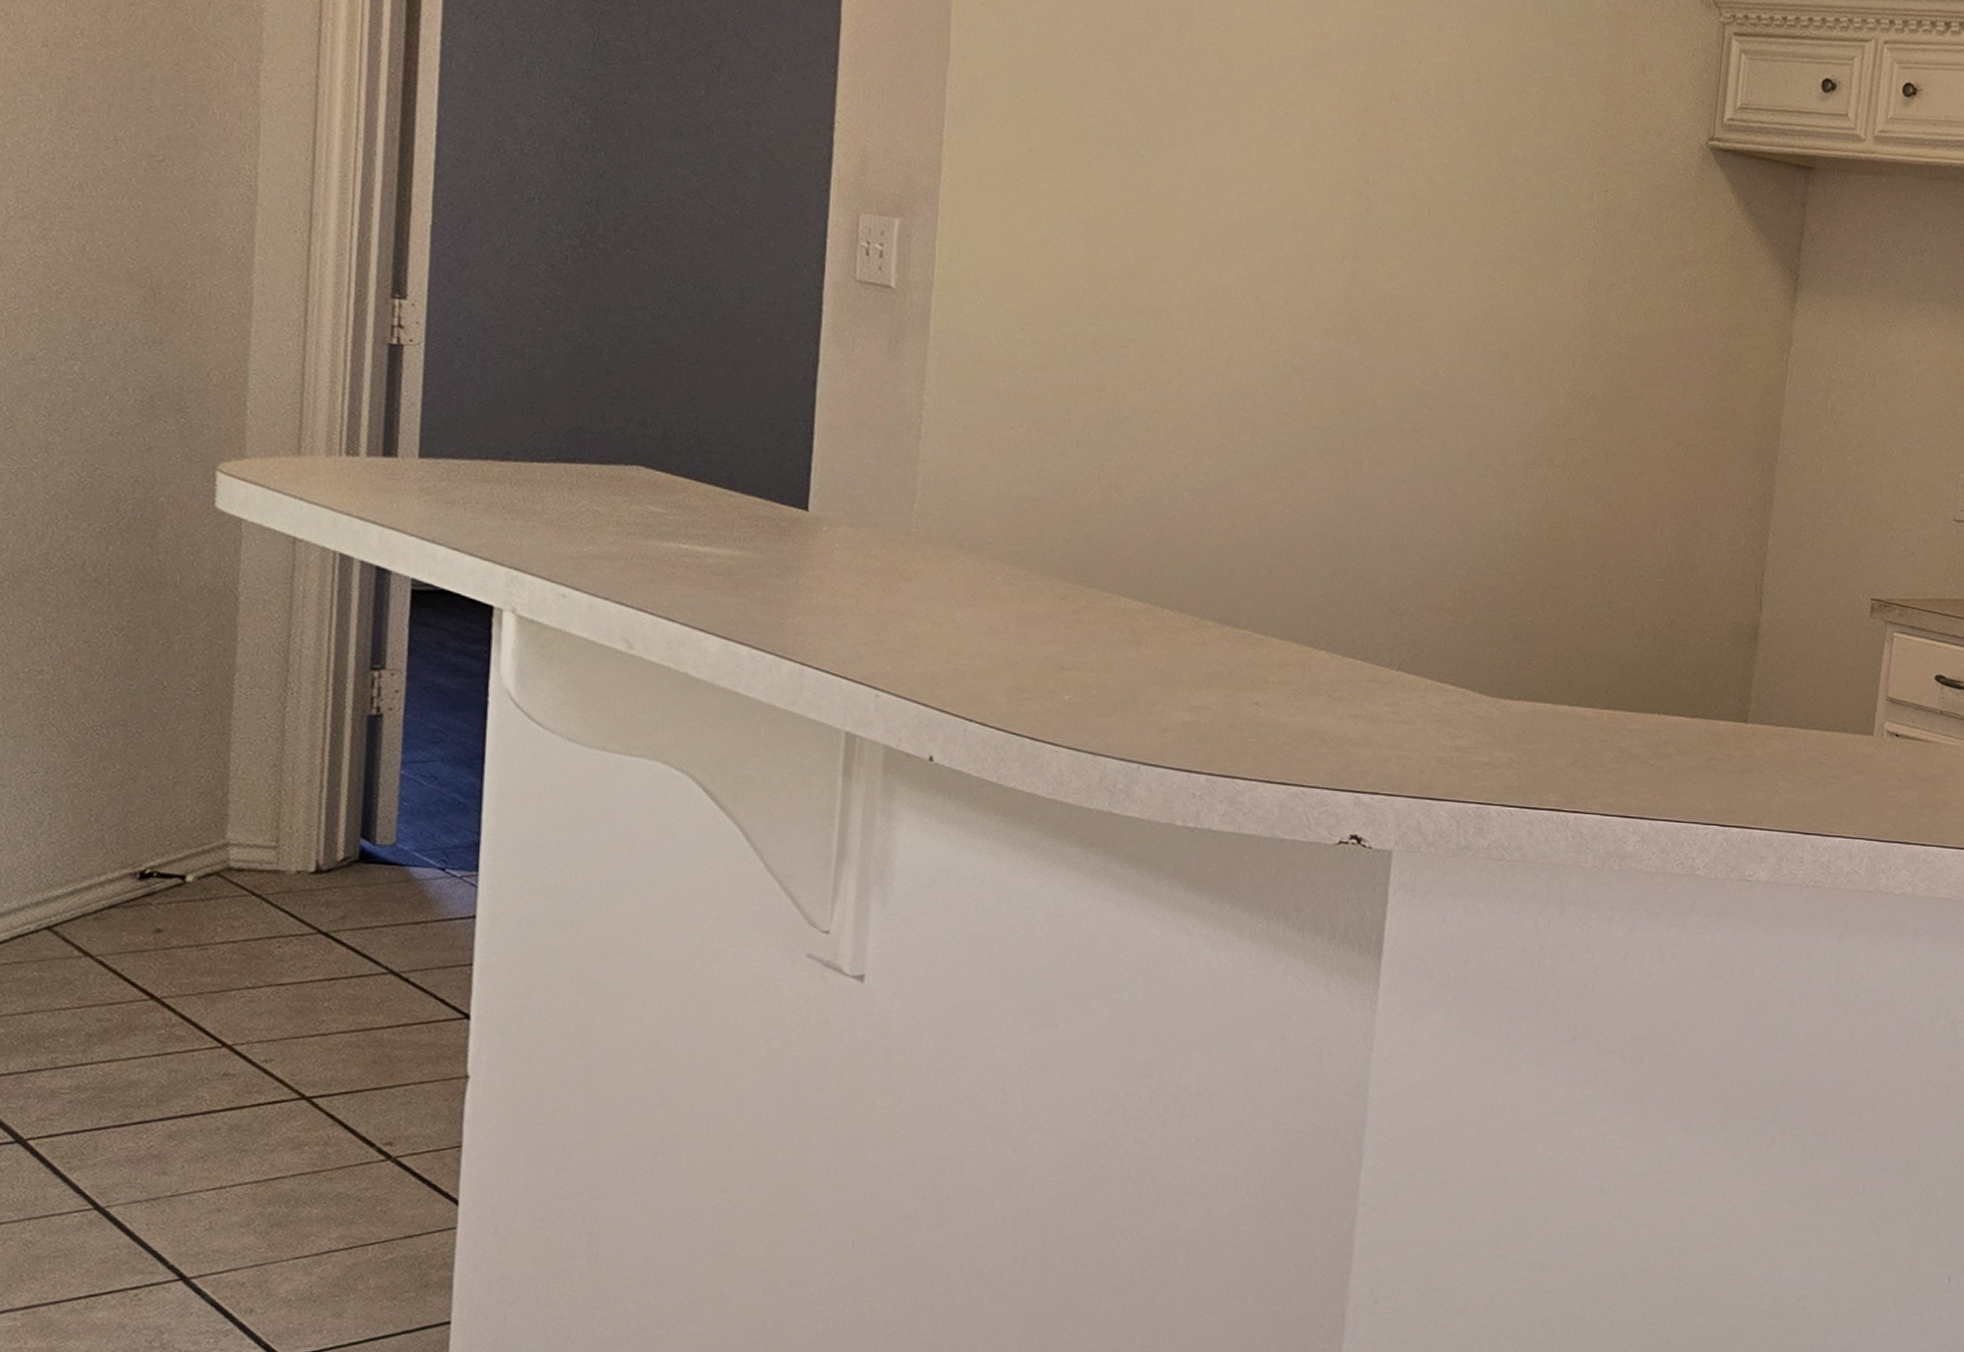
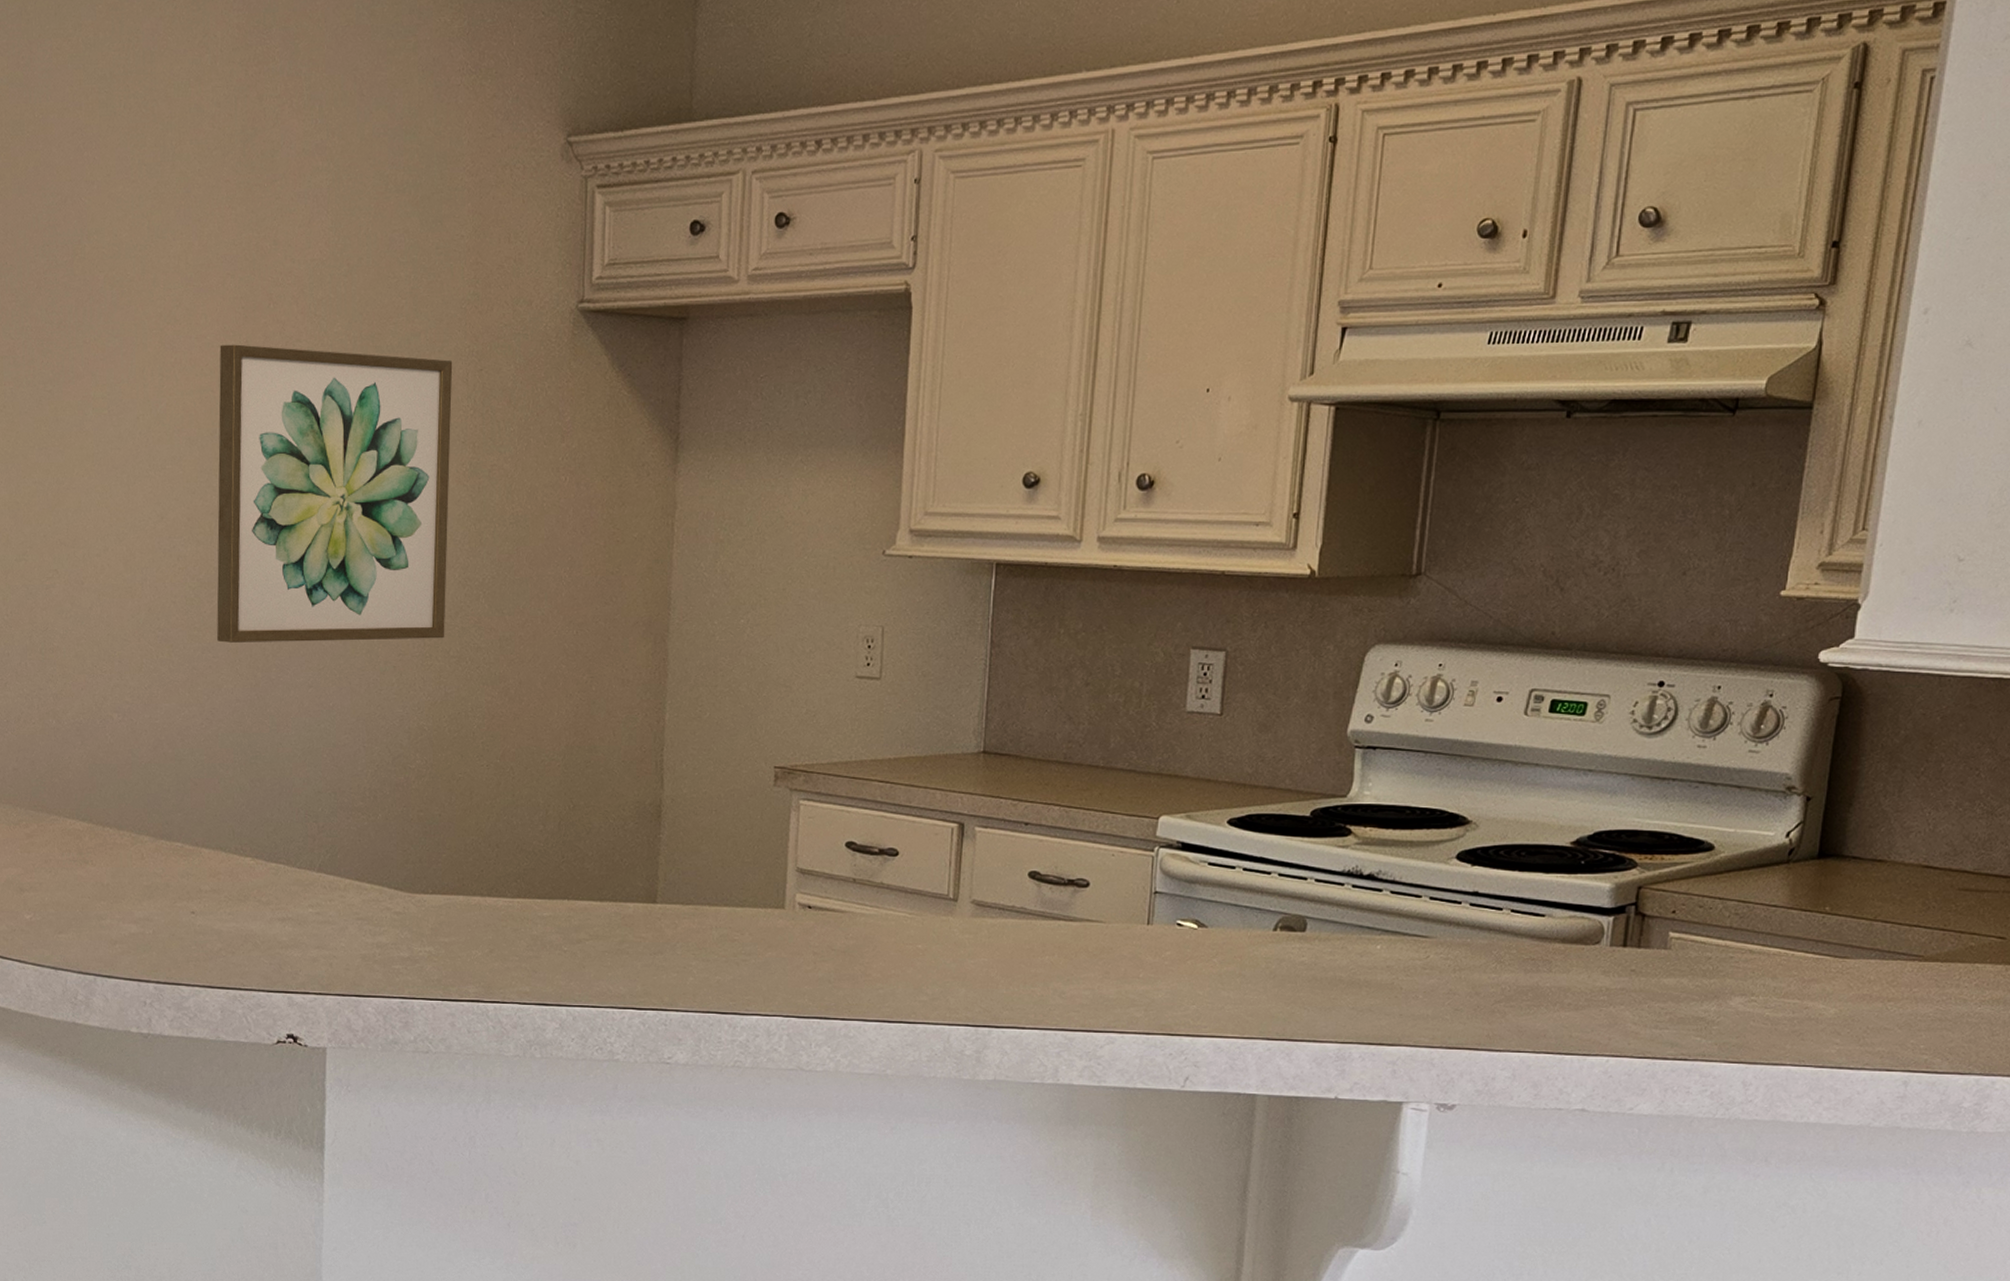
wall art: none [1307,133,1578,448] -> present [217,344,453,643]

